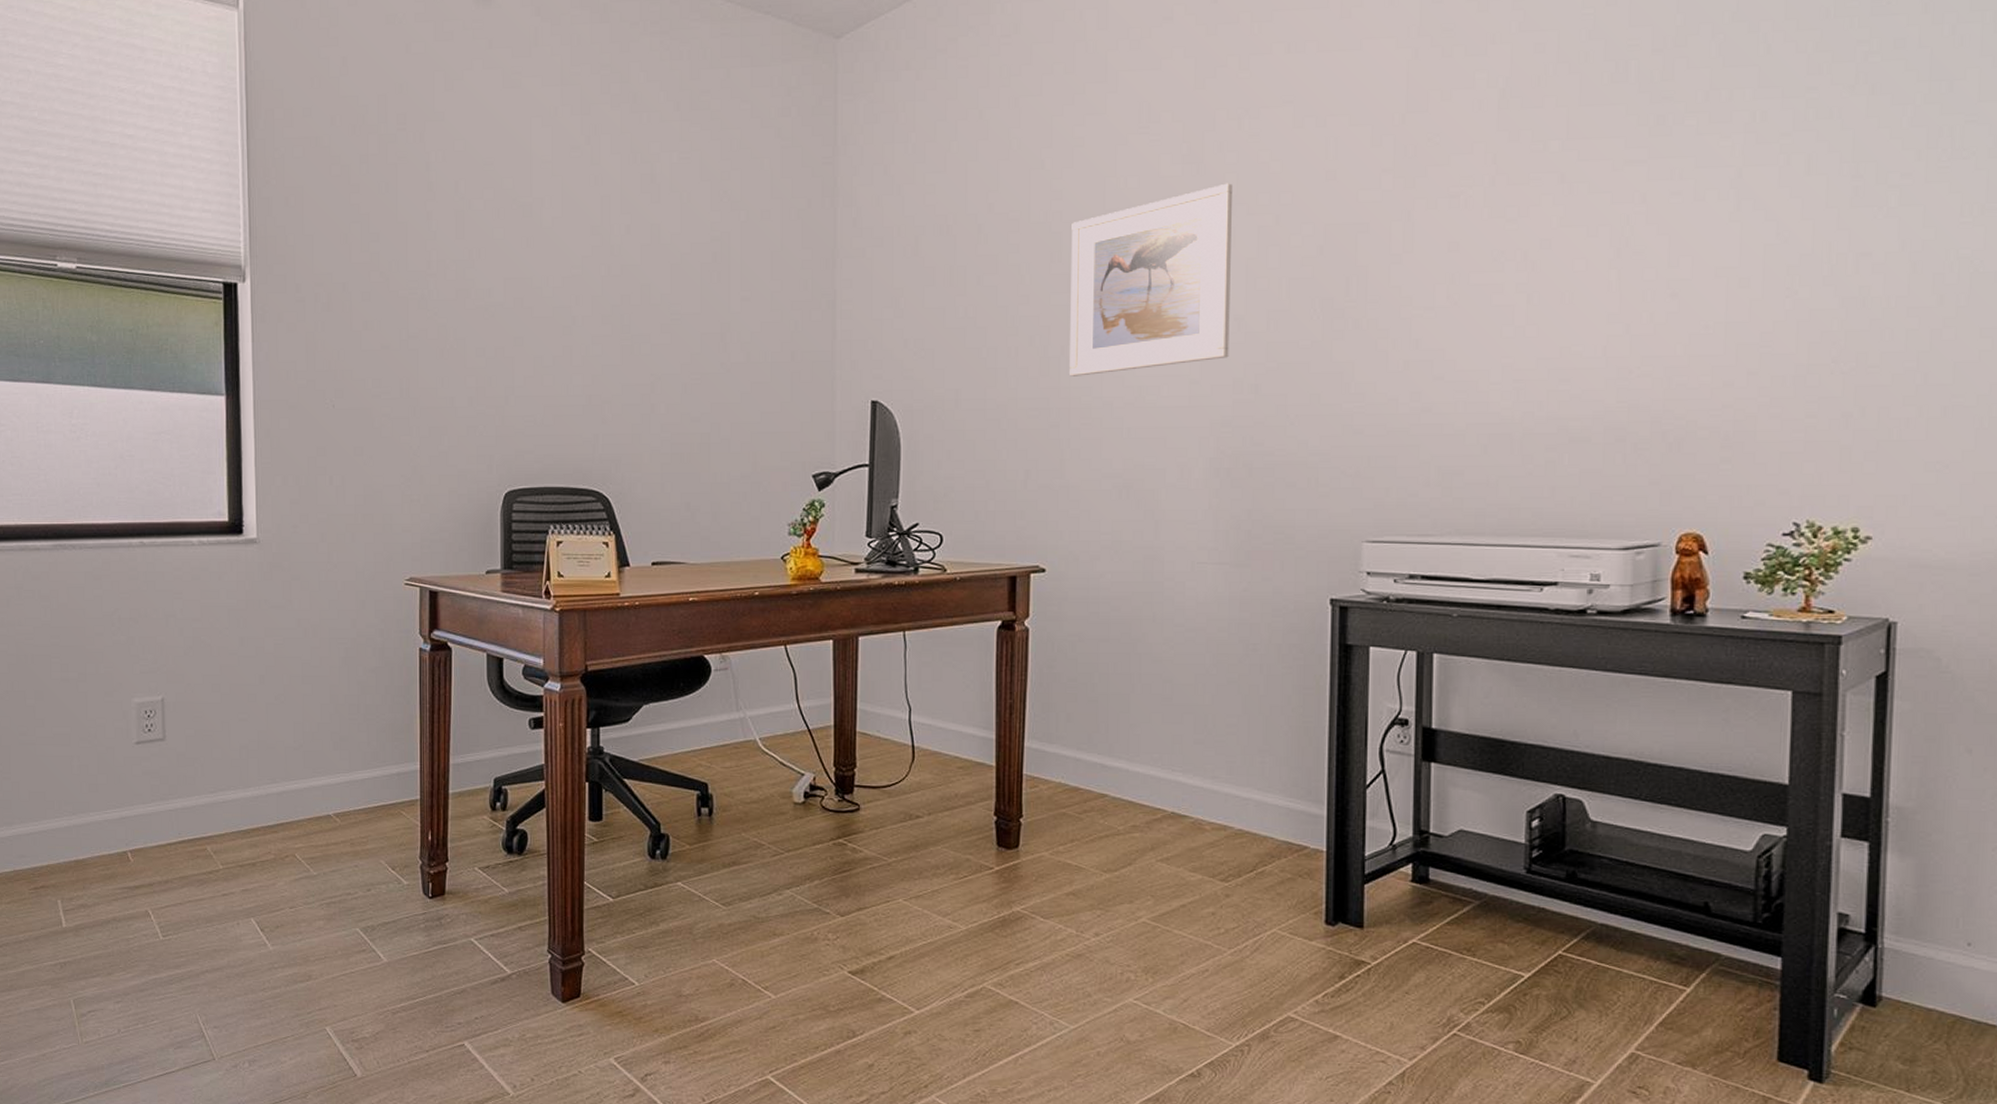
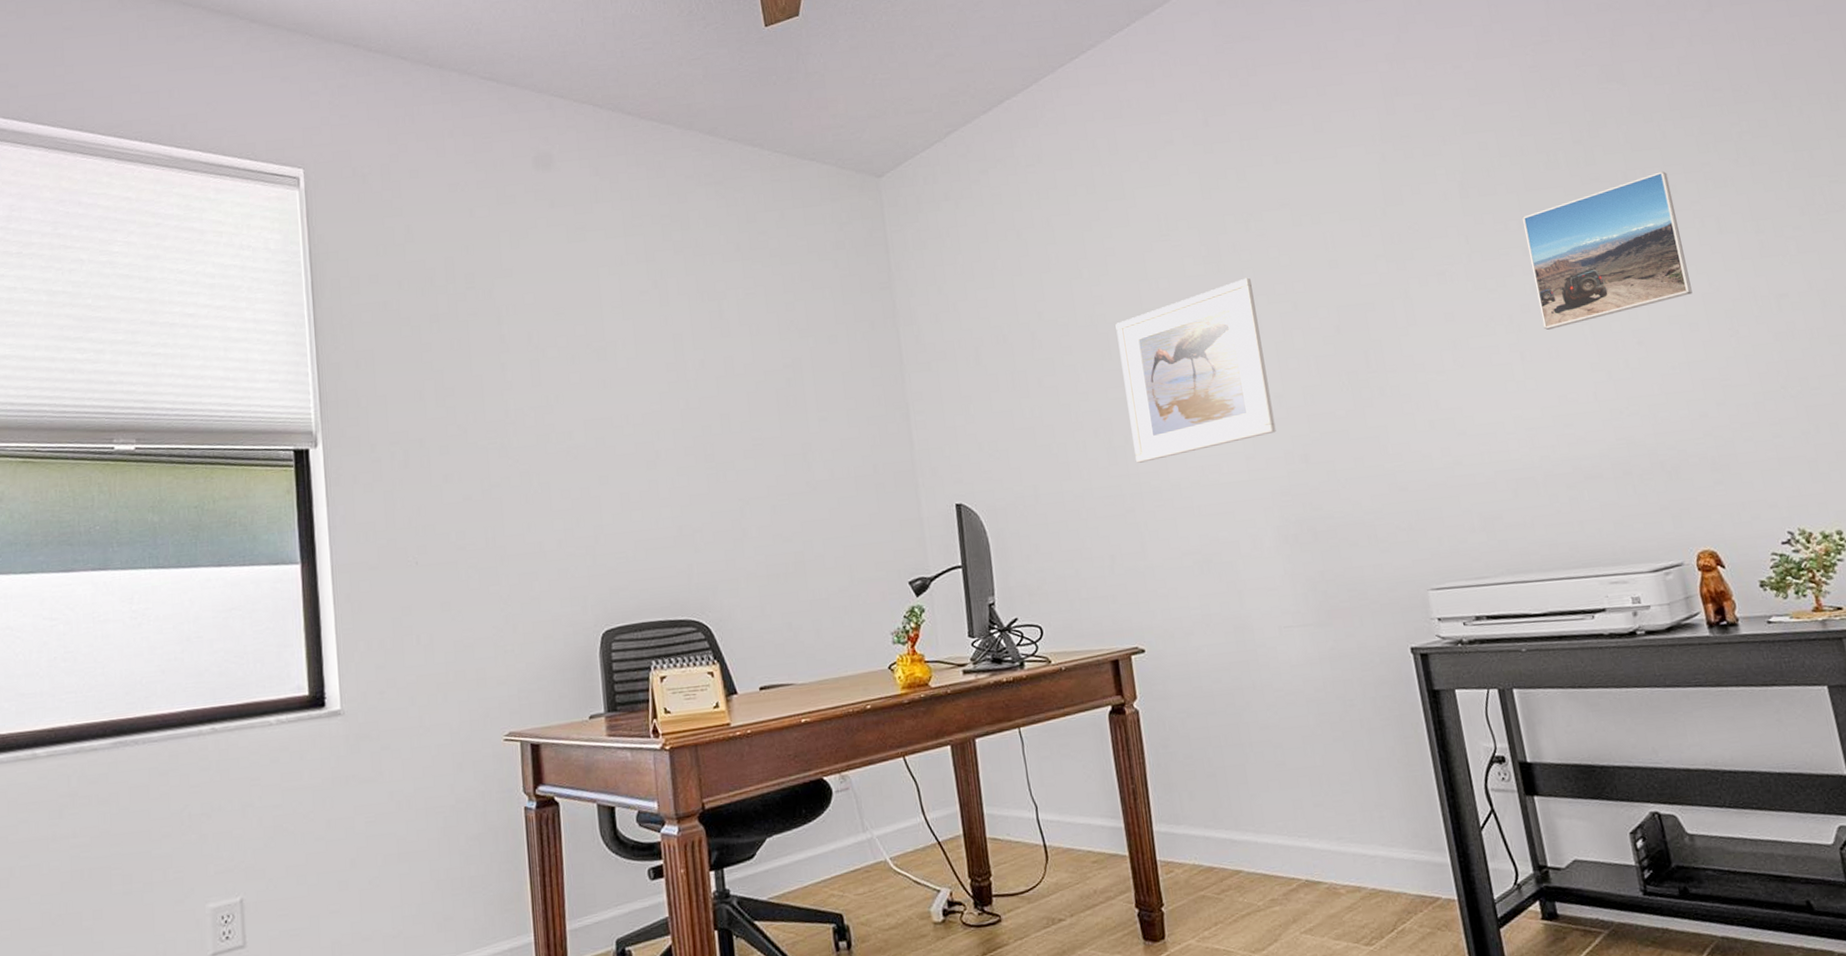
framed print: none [1562,93,1760,271] -> present [1522,170,1693,330]

